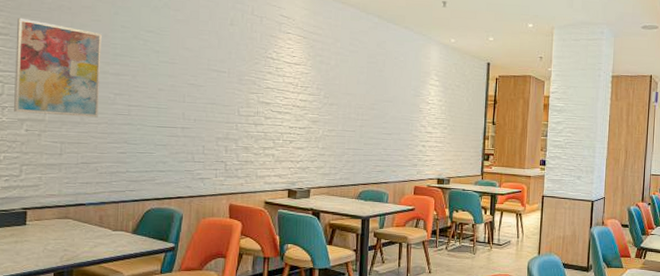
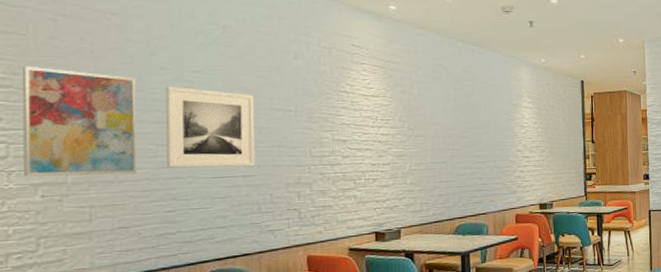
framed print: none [122,43,196,120] -> present [165,86,255,168]

